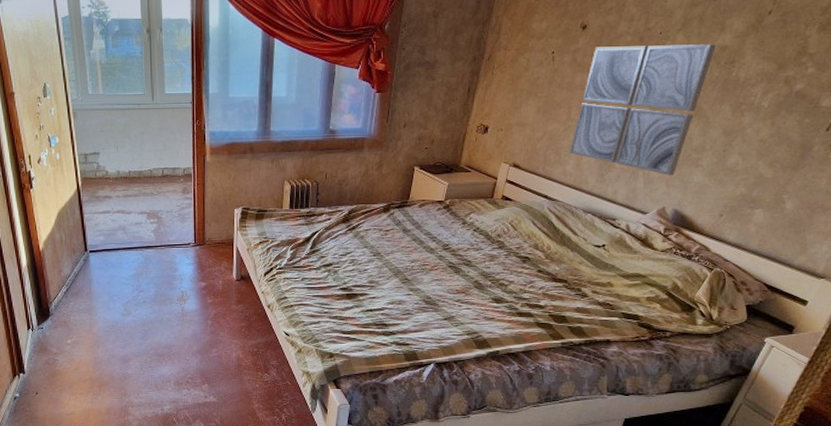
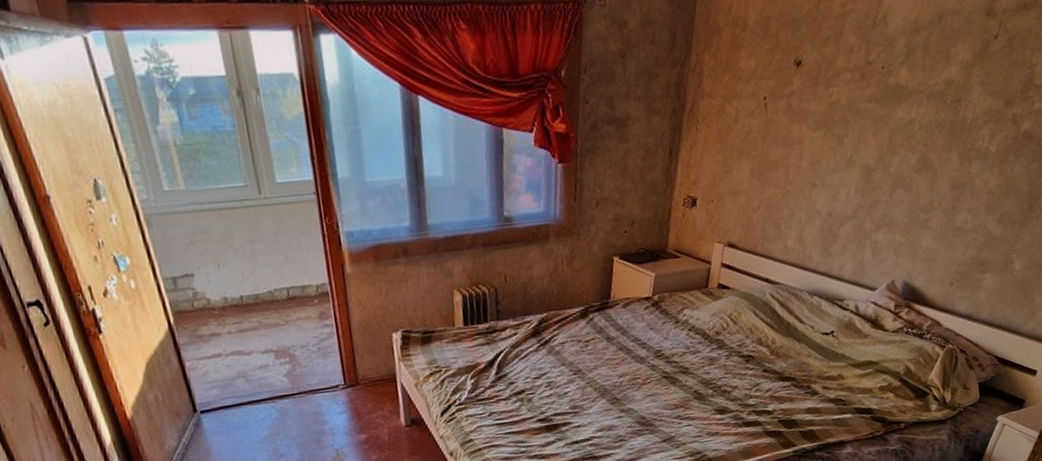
wall art: present [569,44,717,176] -> none [789,78,942,243]

